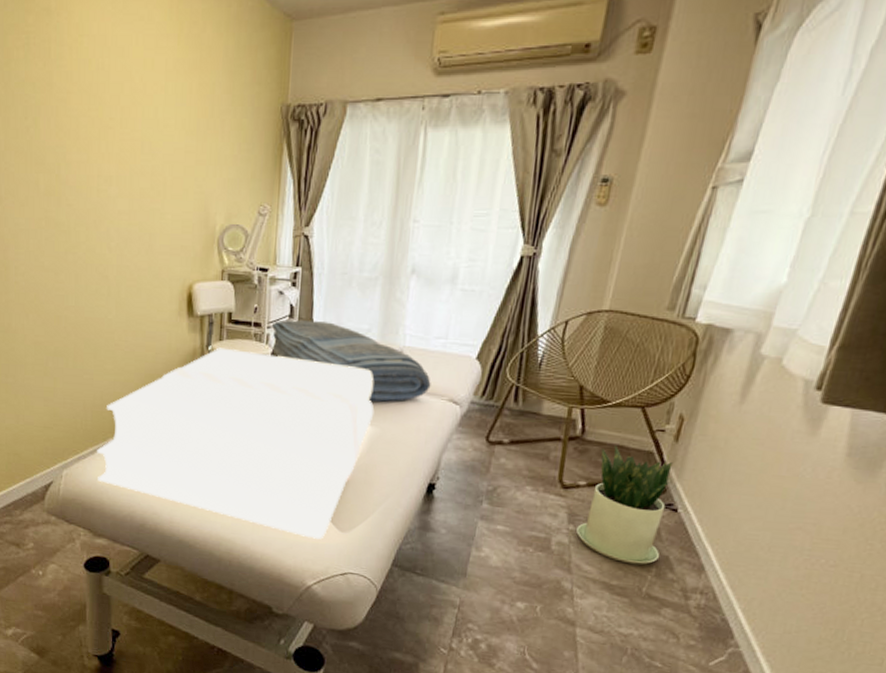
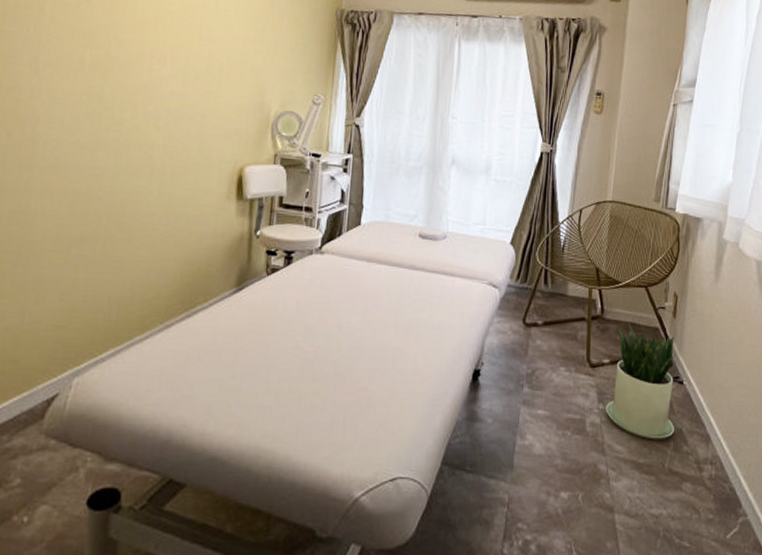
towel: present [97,347,375,539] -> none [116,232,422,441]
towel: present [271,320,431,402] -> none [322,205,472,287]

